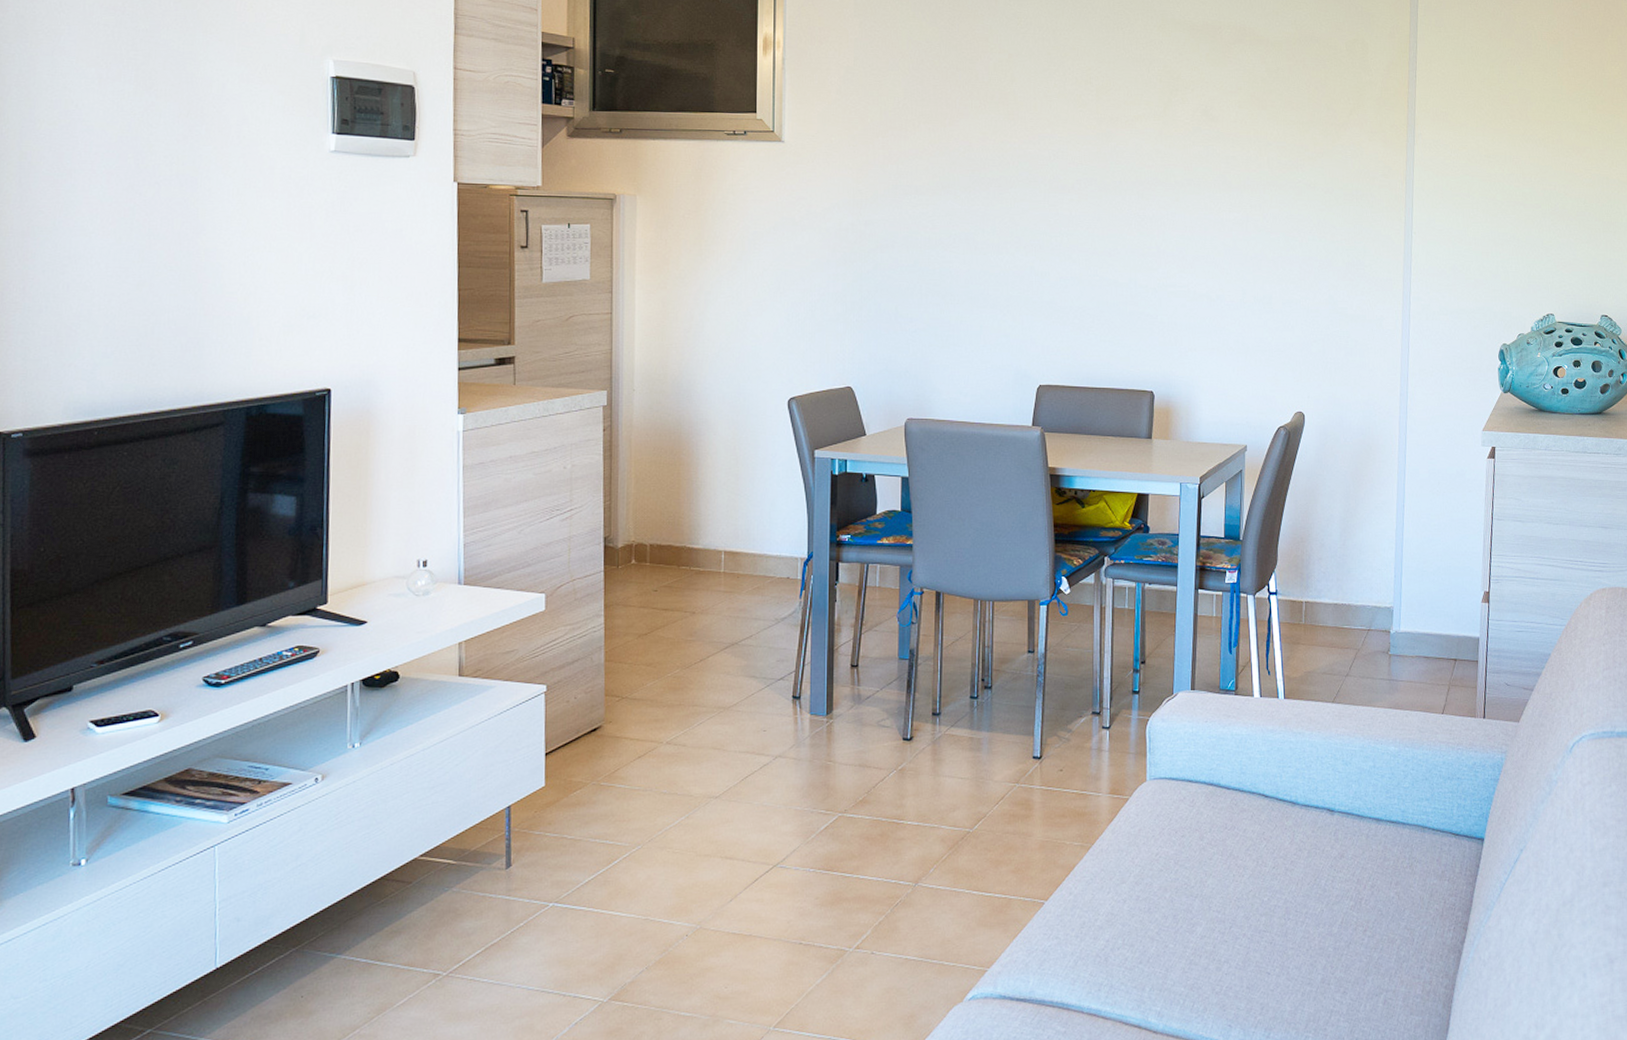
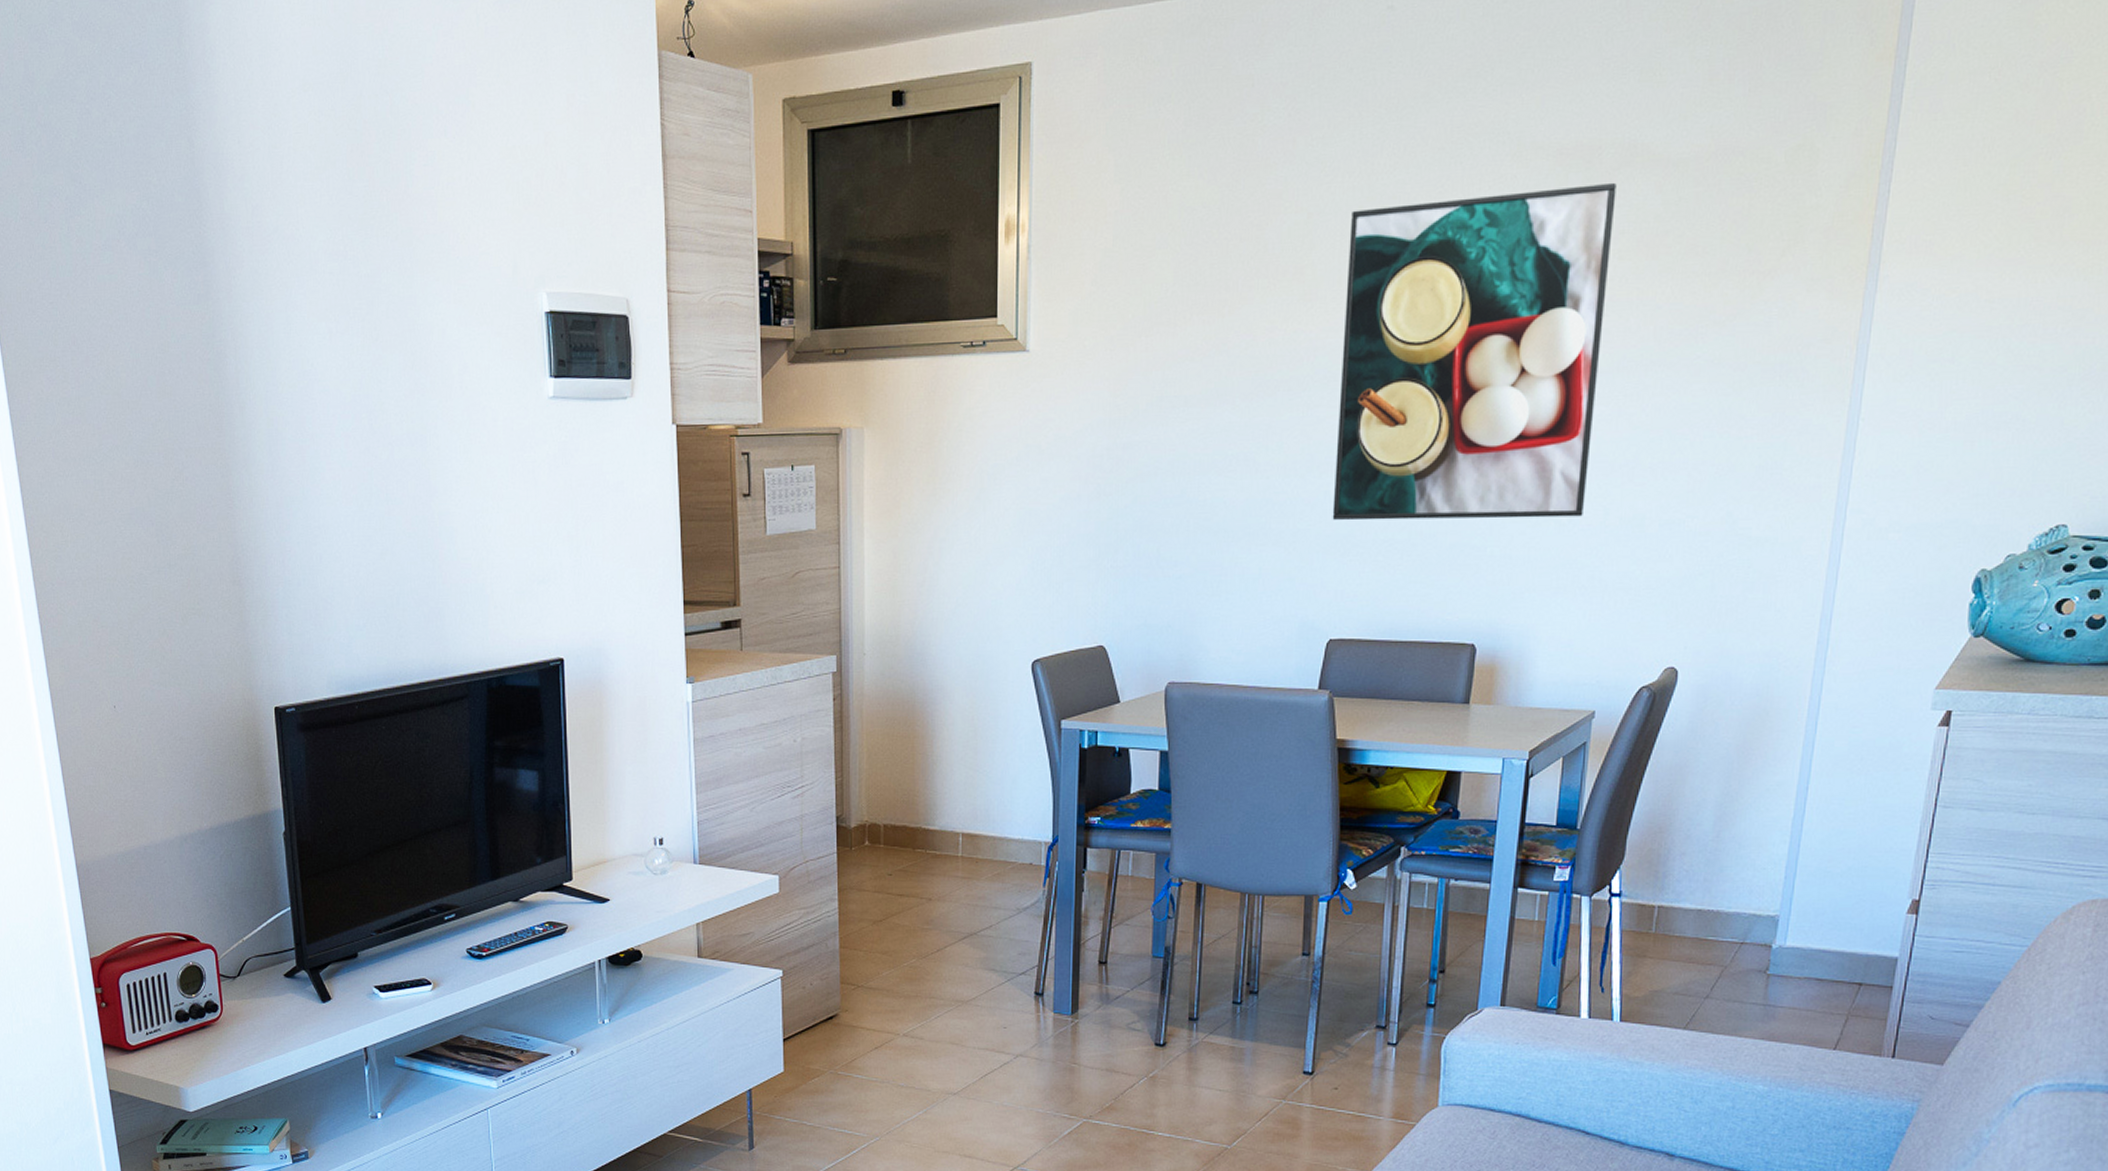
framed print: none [1037,52,1234,295] -> present [1332,182,1617,521]

